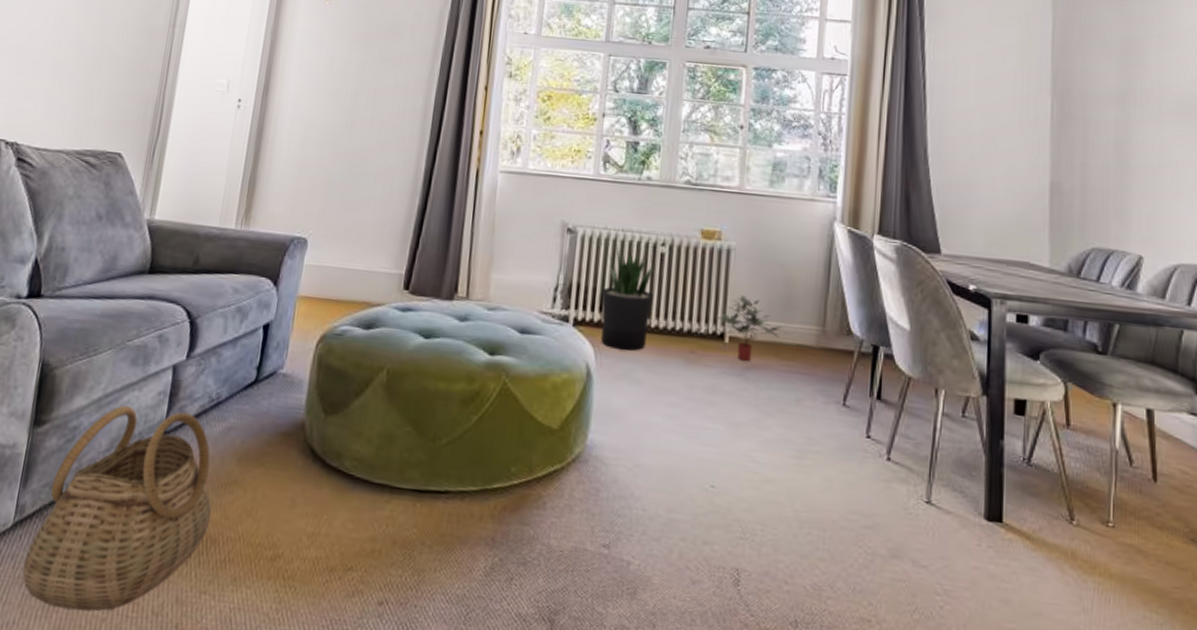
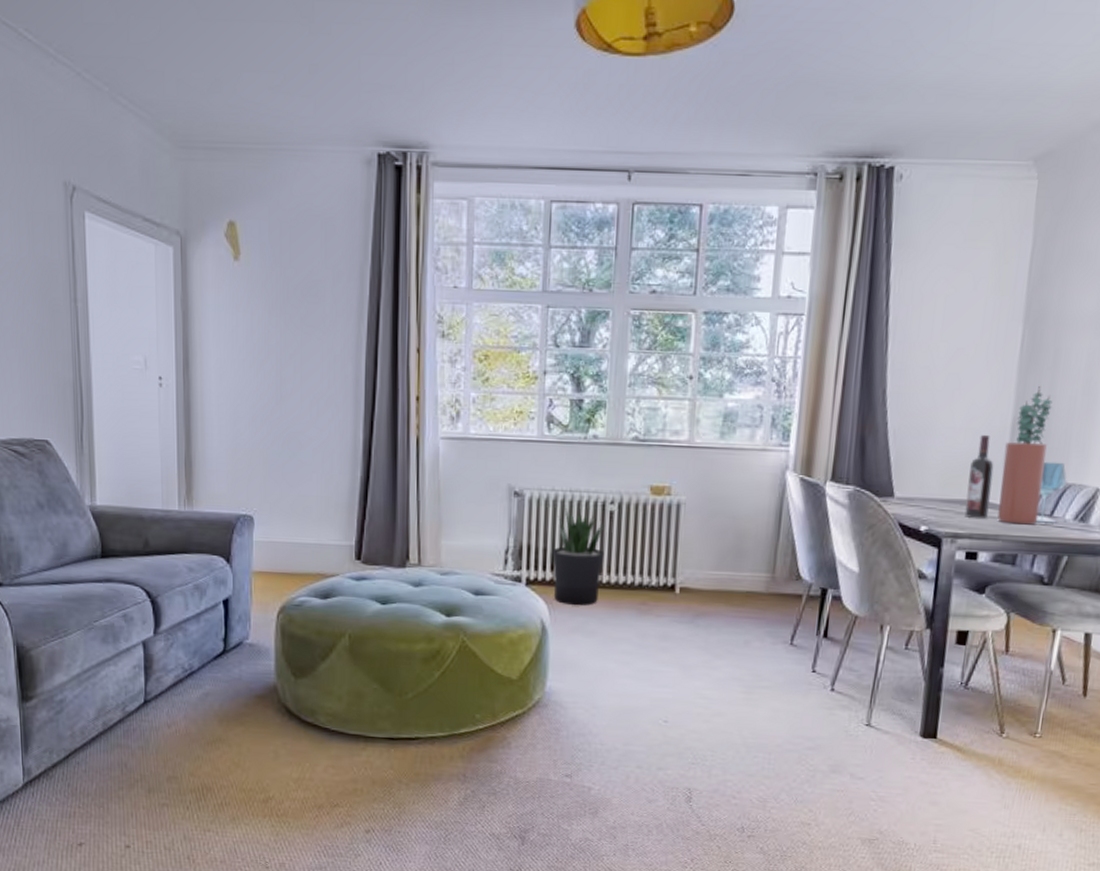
basket: present [23,405,212,612] -> none [41,679,203,850]
potted plant: present [715,295,784,361] -> none [666,548,734,609]
wine bottle: none [1012,197,1037,281] -> present [964,435,994,518]
vase: none [1044,153,1087,290] -> present [997,387,1053,525]
wine glass: none [1084,226,1109,290] -> present [1036,461,1067,523]

